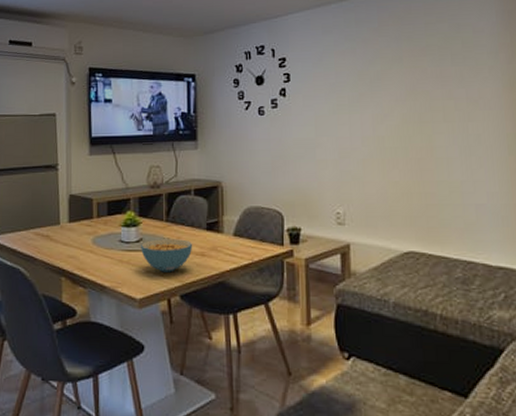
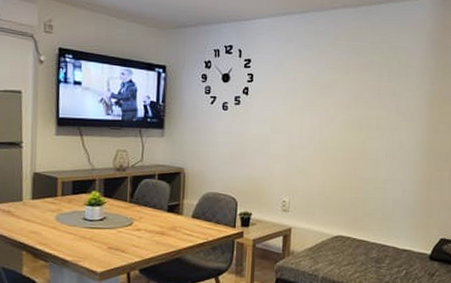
cereal bowl: present [141,239,193,272] -> none [104,218,154,249]

